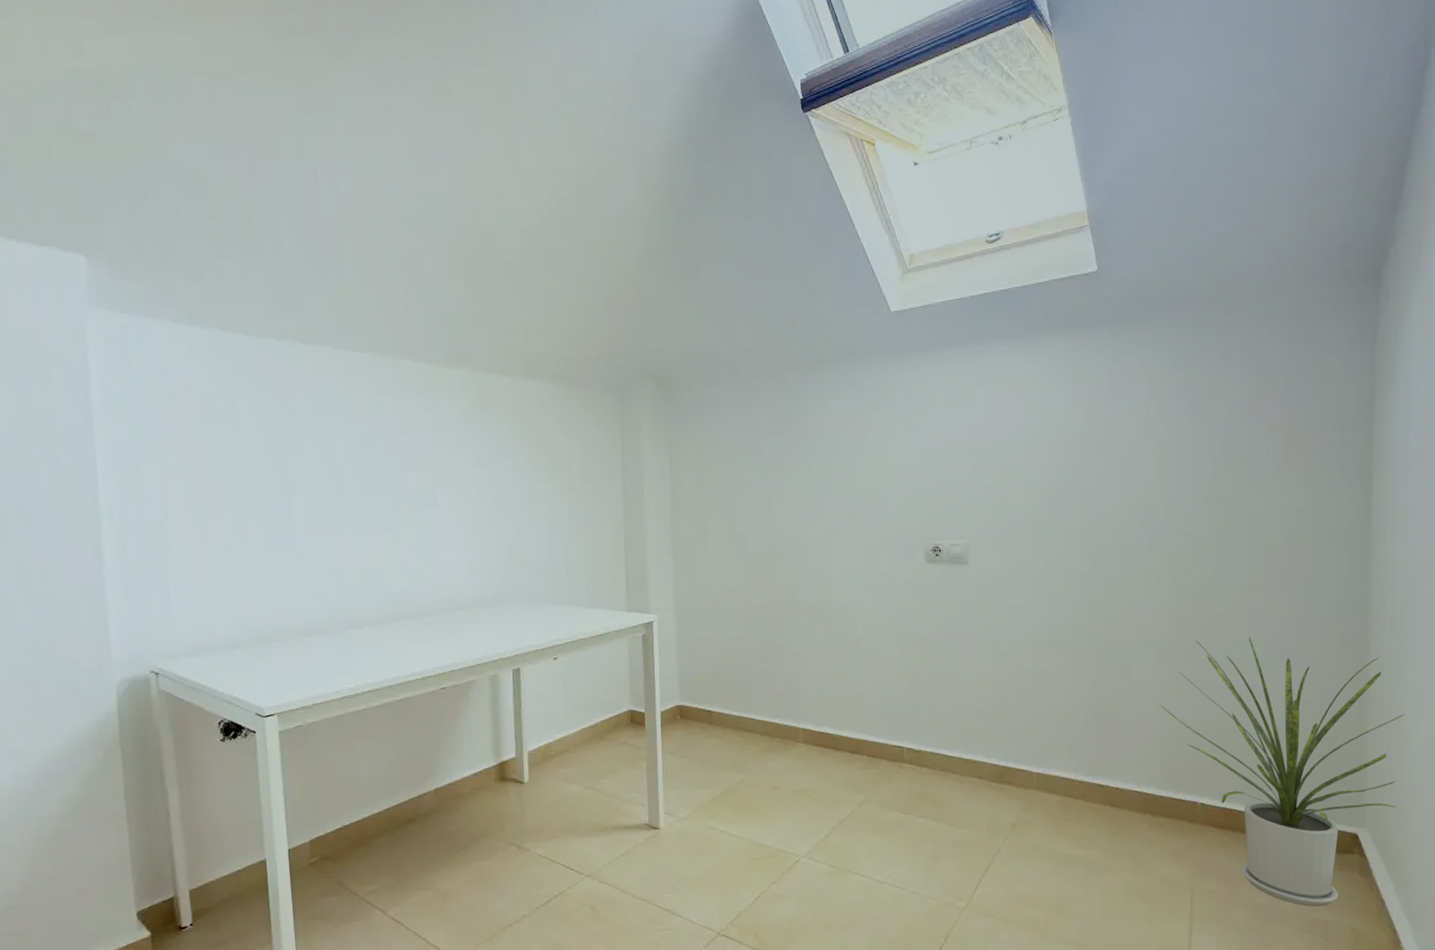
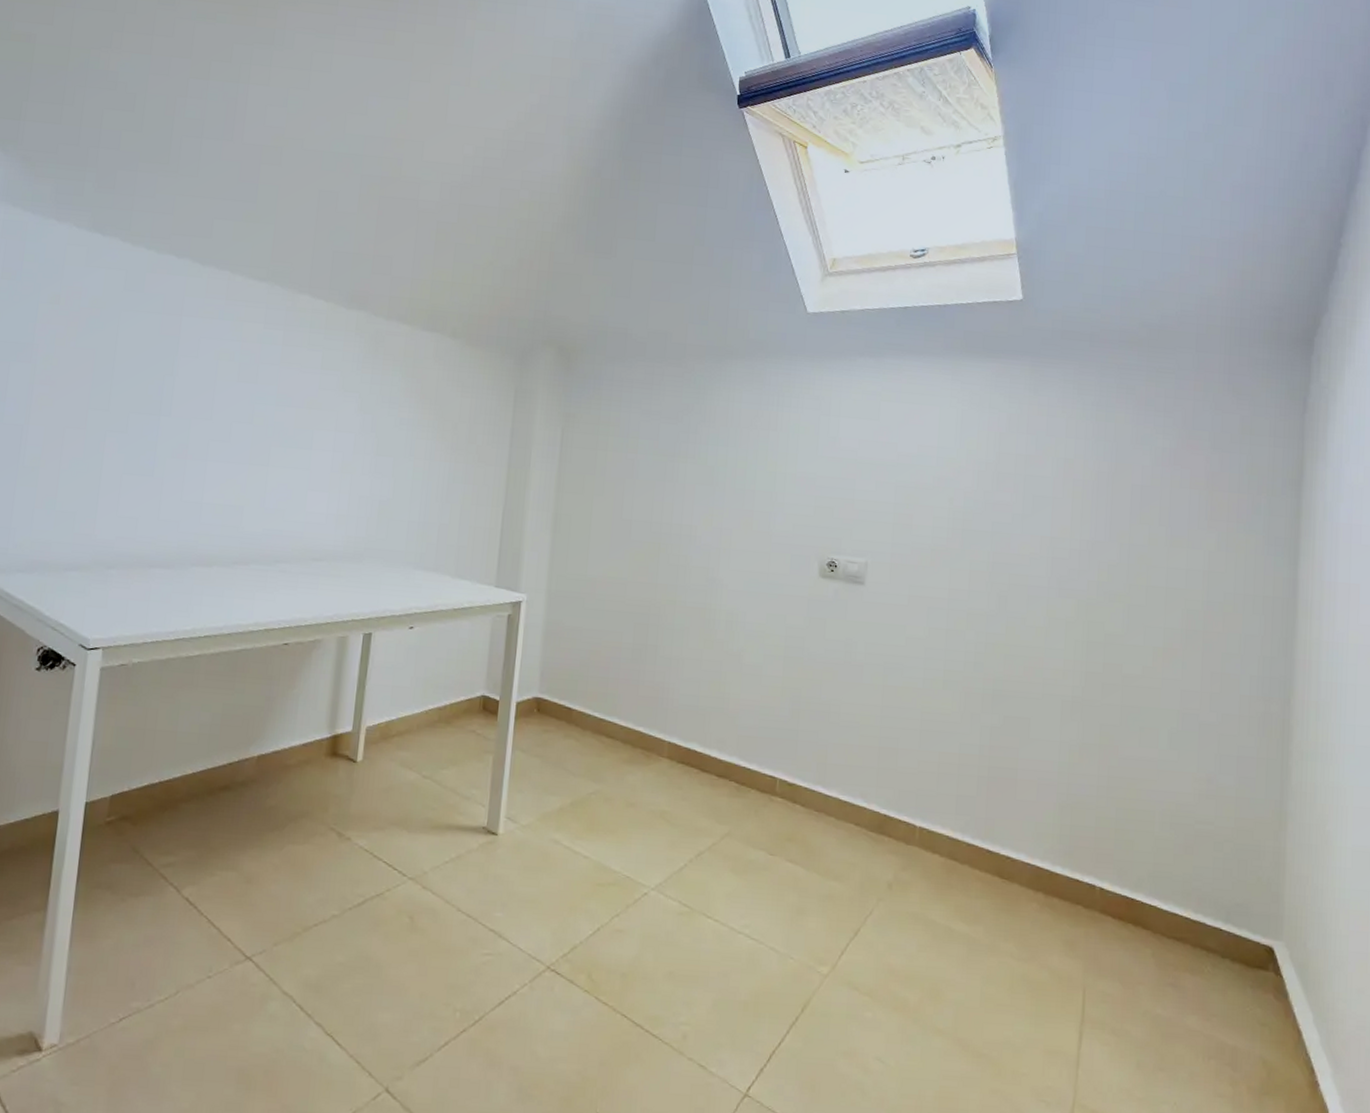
house plant: present [1160,637,1405,907] -> none [1060,701,1329,1029]

